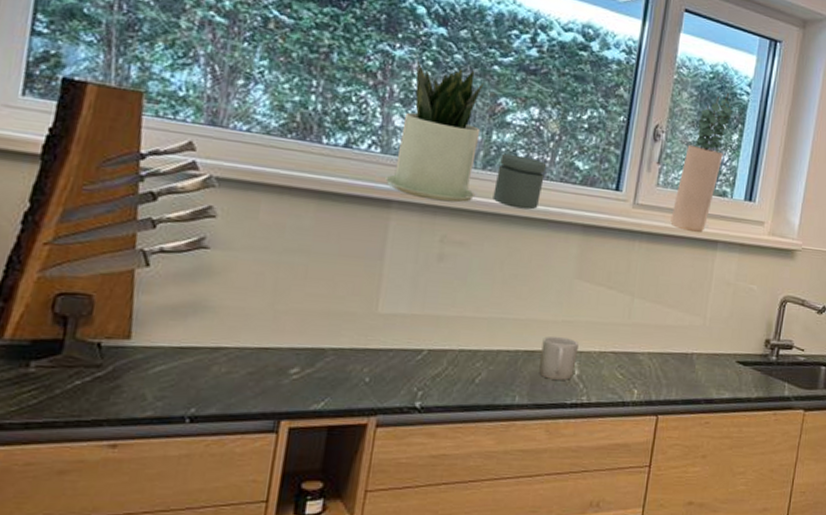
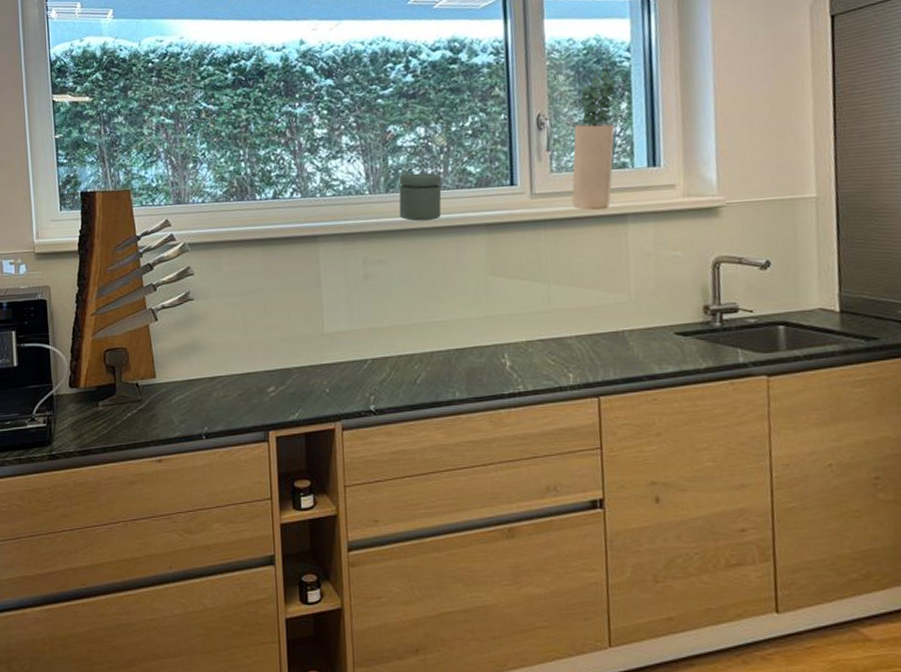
planter: present [384,58,485,203] -> none [308,109,385,229]
mug: present [539,335,579,380] -> none [470,331,506,373]

